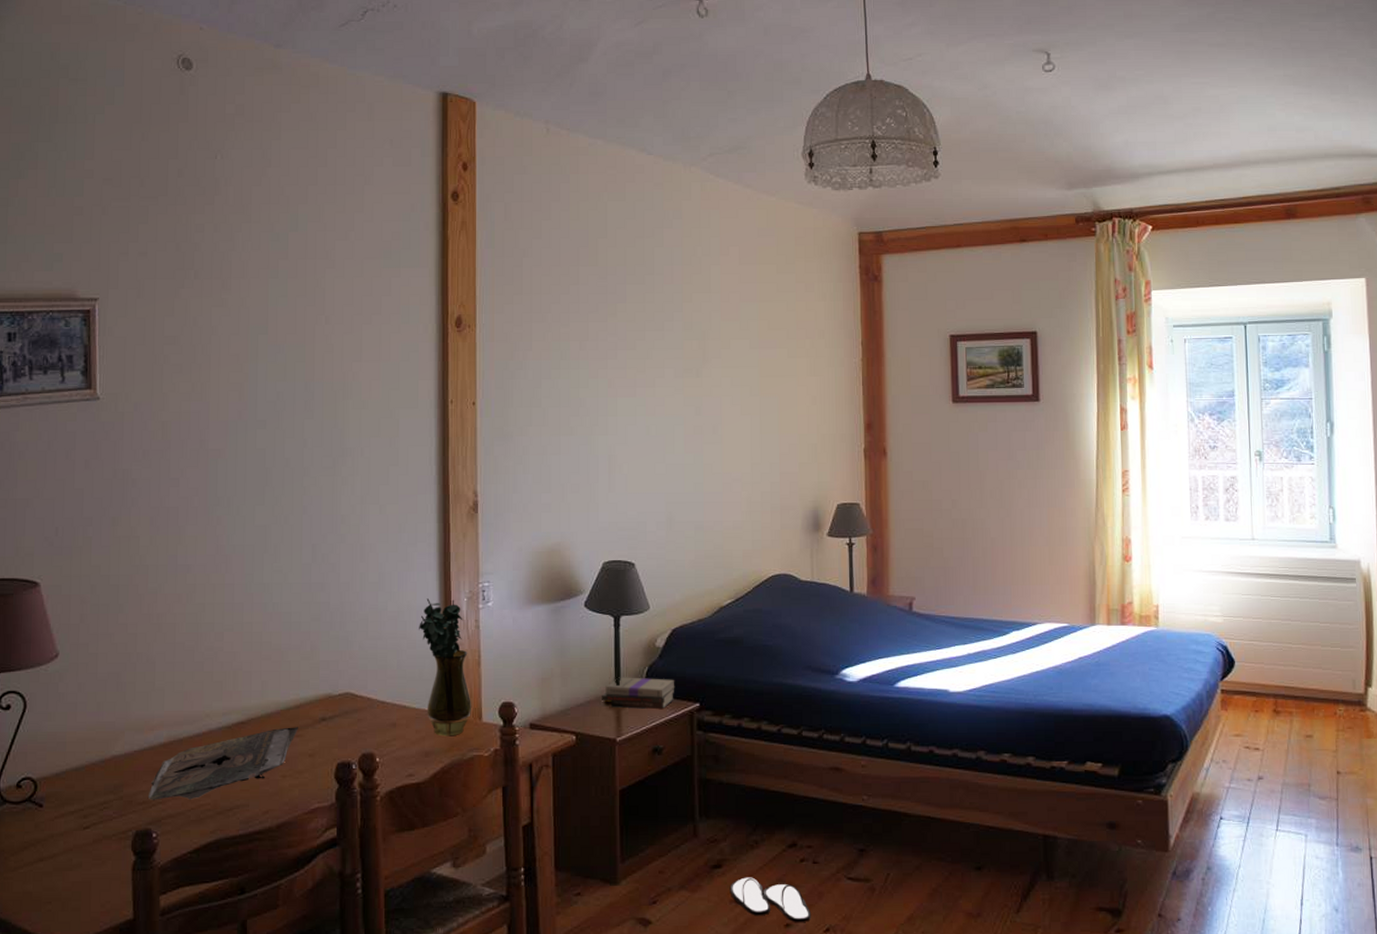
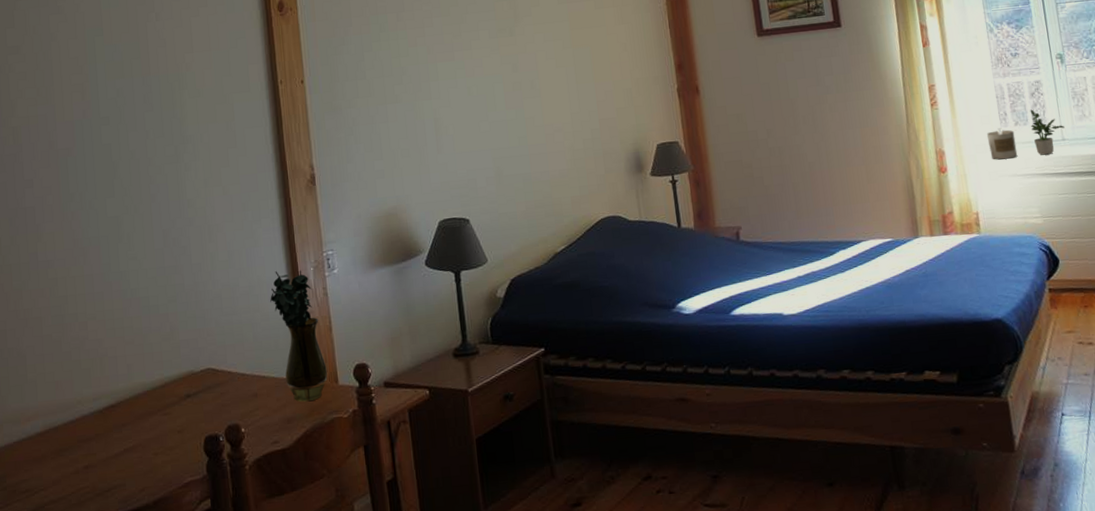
magazine: present [149,727,299,800] -> none [30,405,166,488]
books: present [602,677,675,710] -> none [450,327,520,359]
candle: none [1175,520,1205,554] -> present [986,127,1018,160]
potted plant: none [1222,505,1255,553] -> present [1030,109,1065,155]

